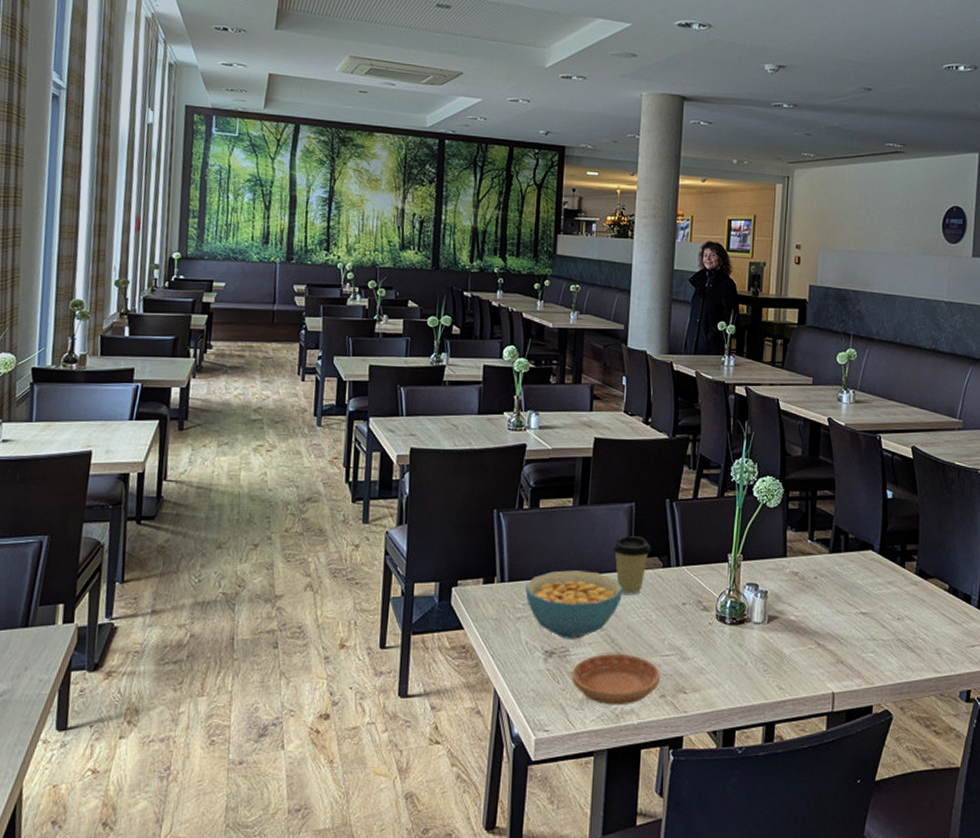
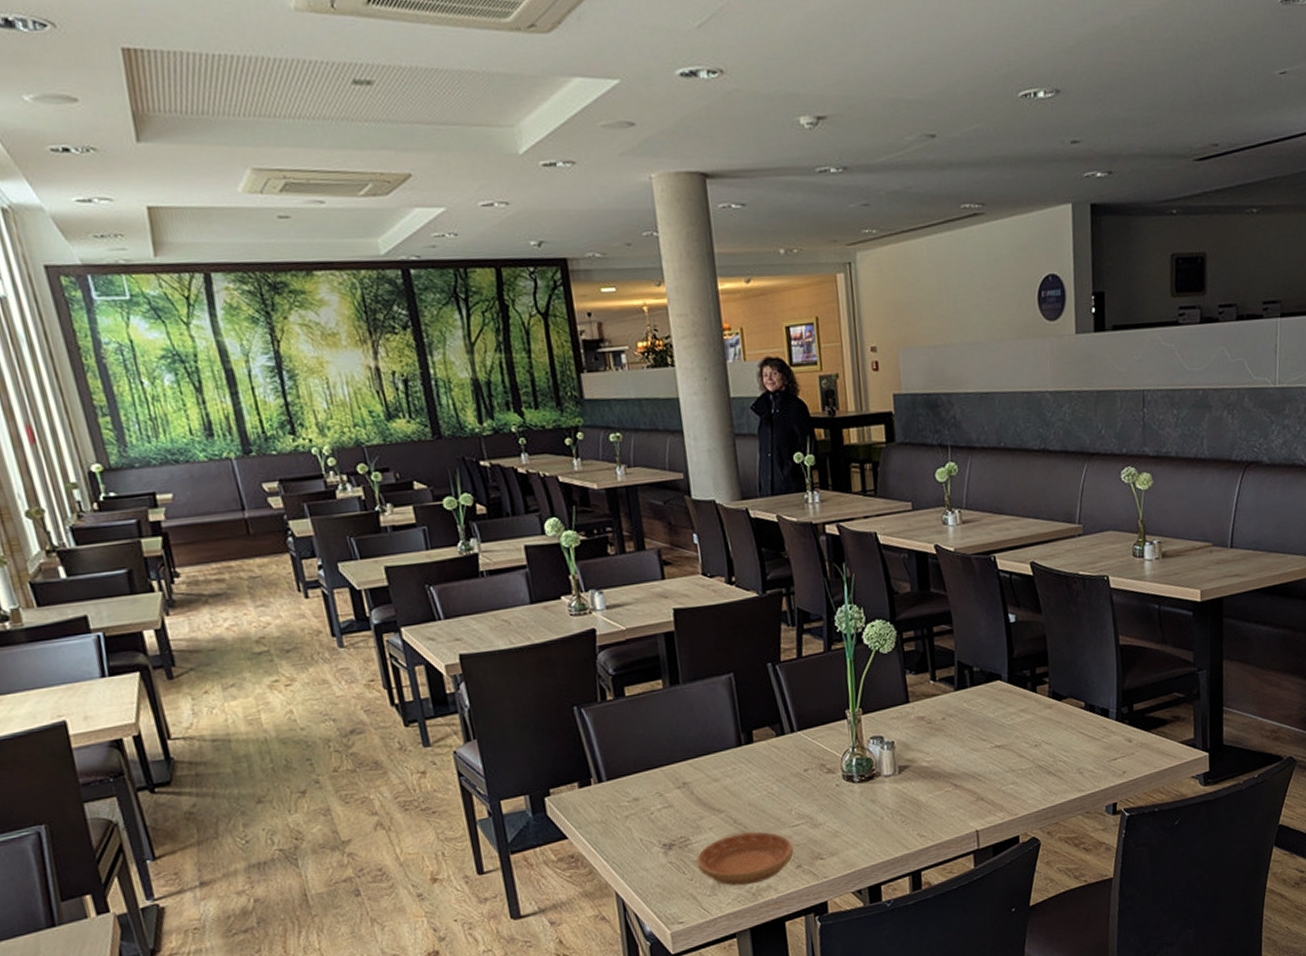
cereal bowl: present [525,570,624,639] -> none [627,754,737,829]
coffee cup: present [612,536,651,596] -> none [716,708,760,773]

